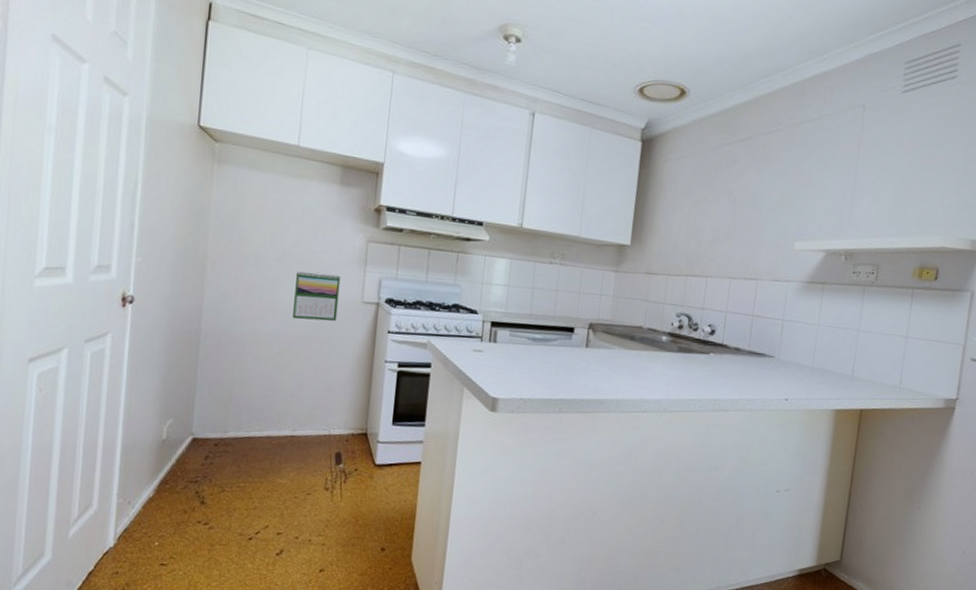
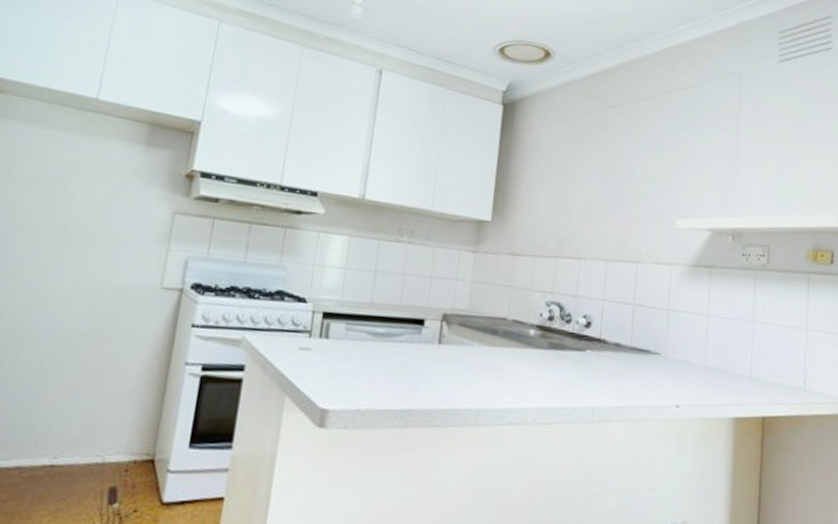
calendar: present [293,271,341,322] -> none [68,248,137,312]

